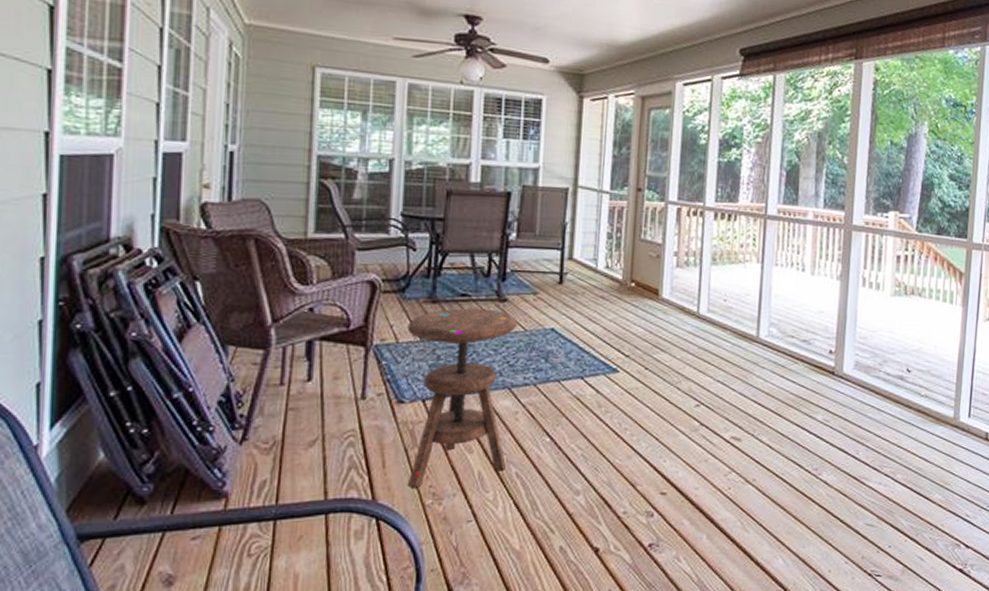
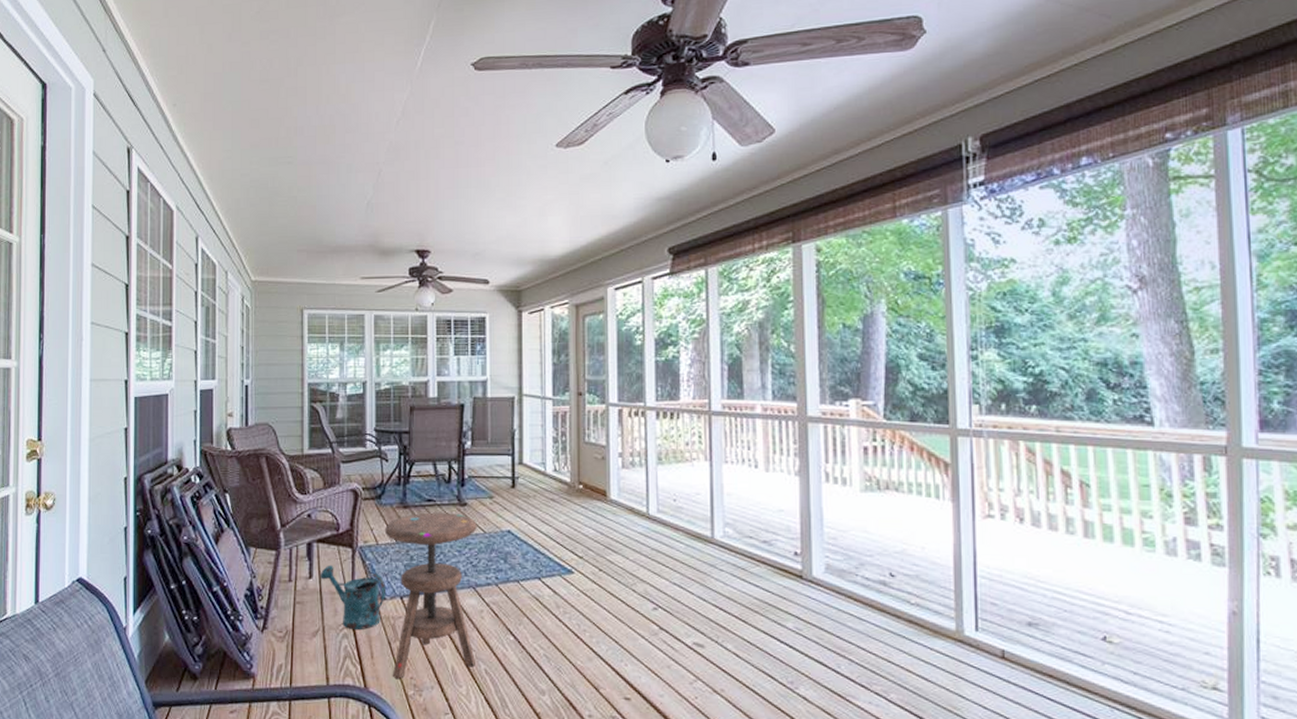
watering can: none [321,365,406,437] -> present [320,565,387,630]

